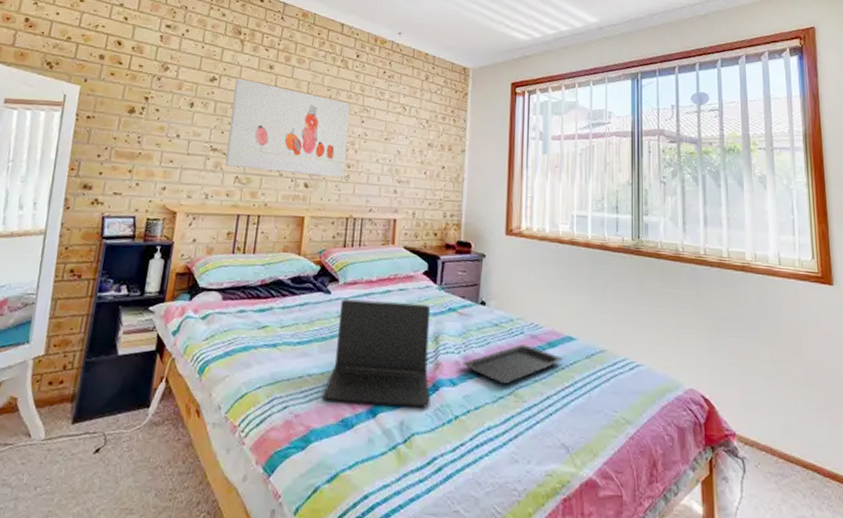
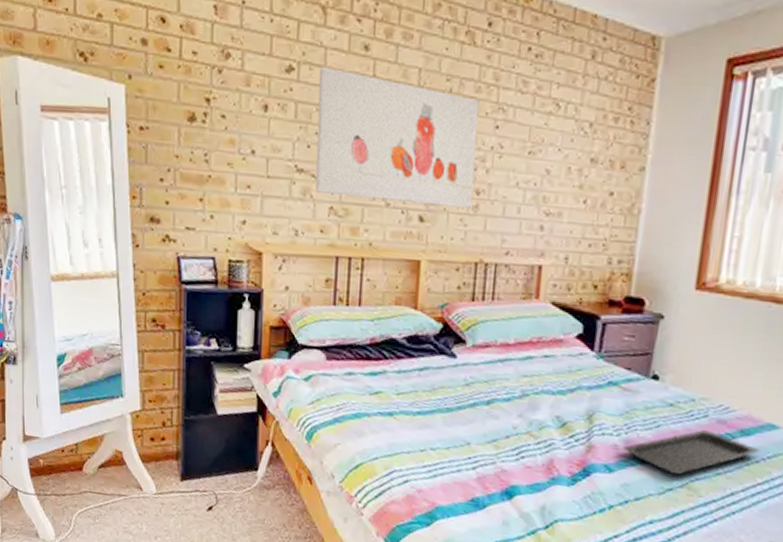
laptop: present [323,299,431,408] -> none [449,364,584,494]

